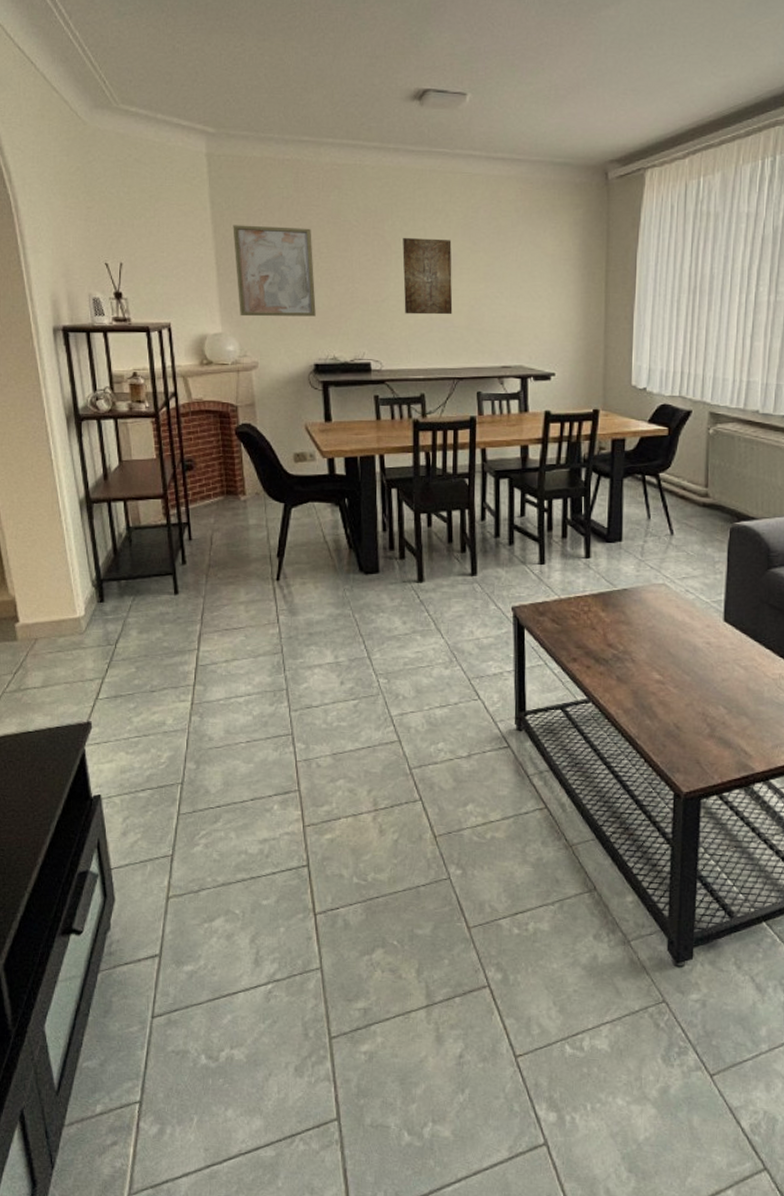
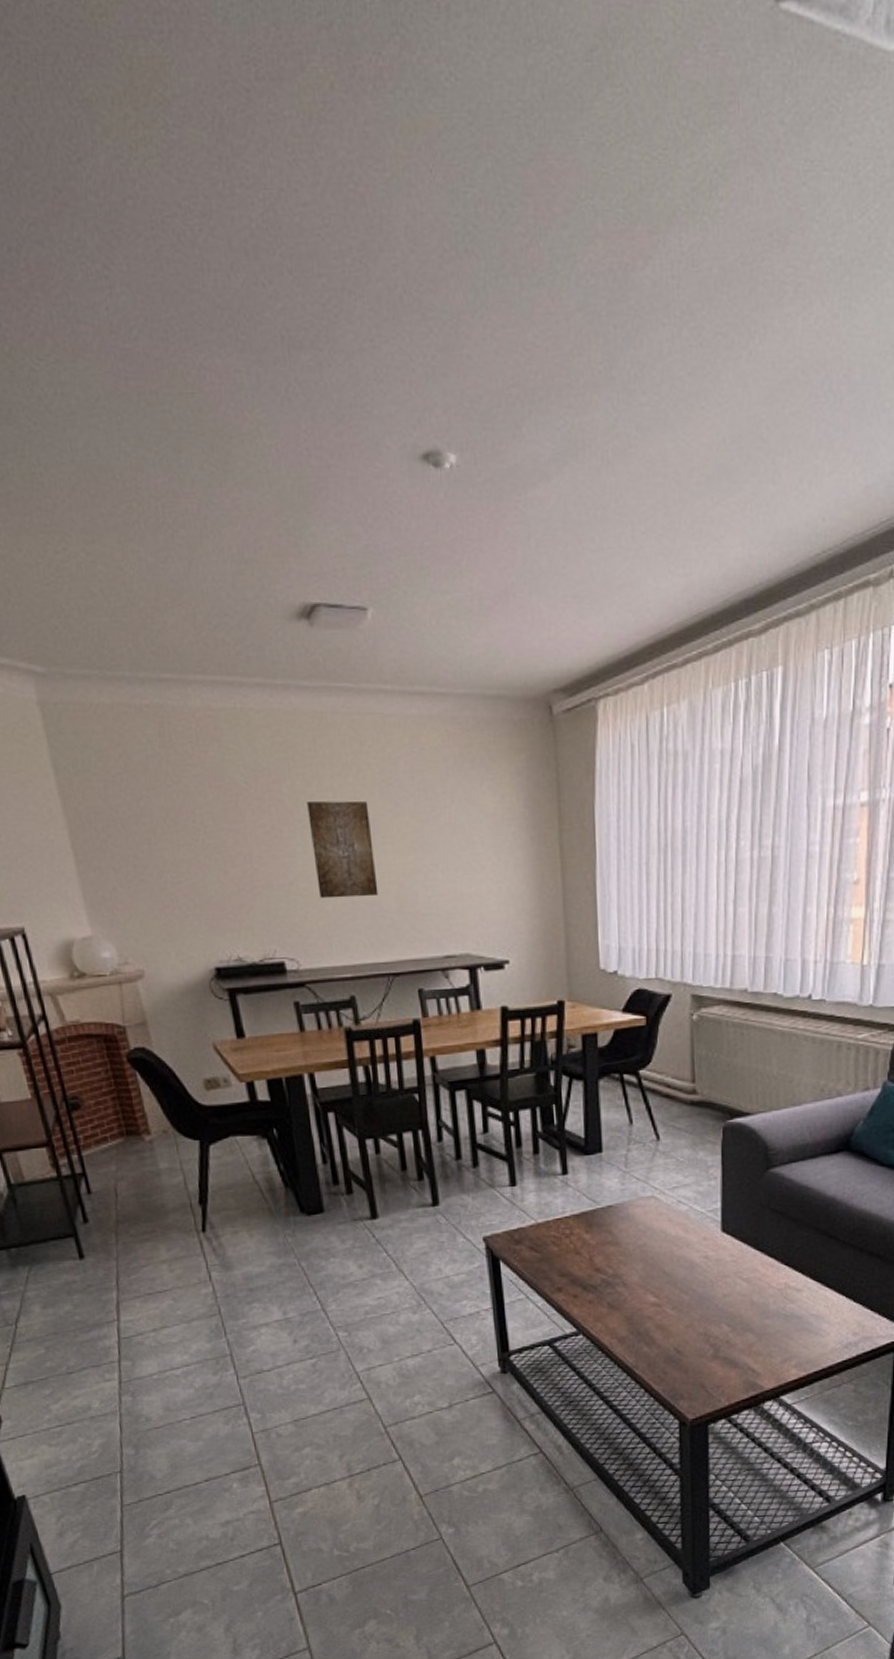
wall art: present [233,225,316,317] -> none [86,794,209,914]

